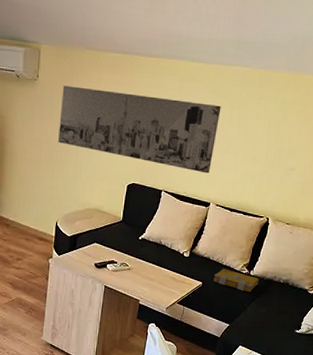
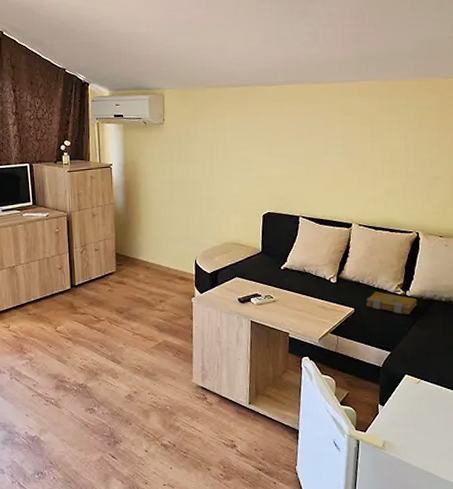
wall art: present [58,85,221,174] -> none [188,123,351,194]

